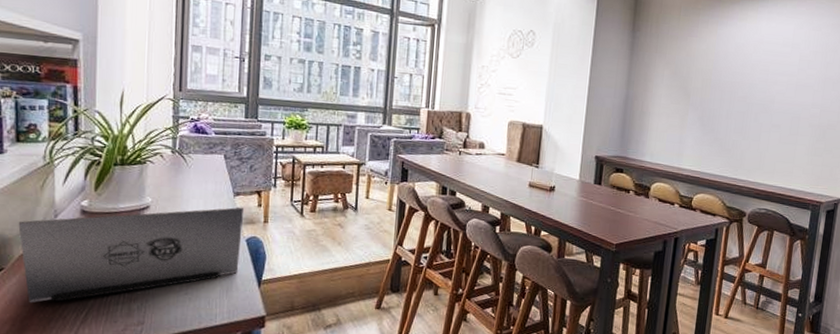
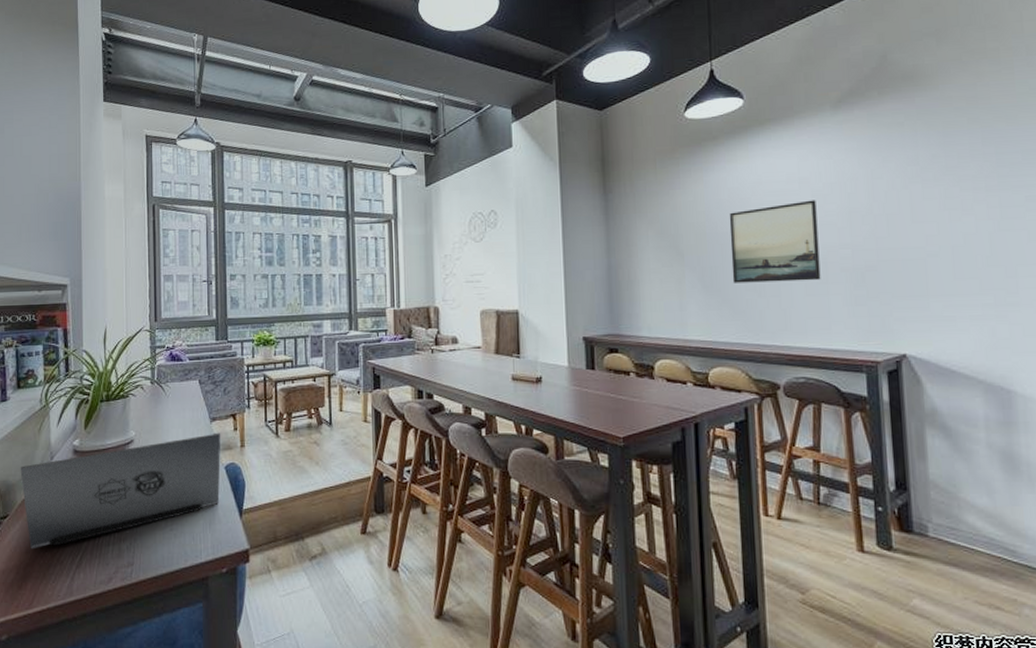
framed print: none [725,63,802,132] -> present [729,200,821,283]

